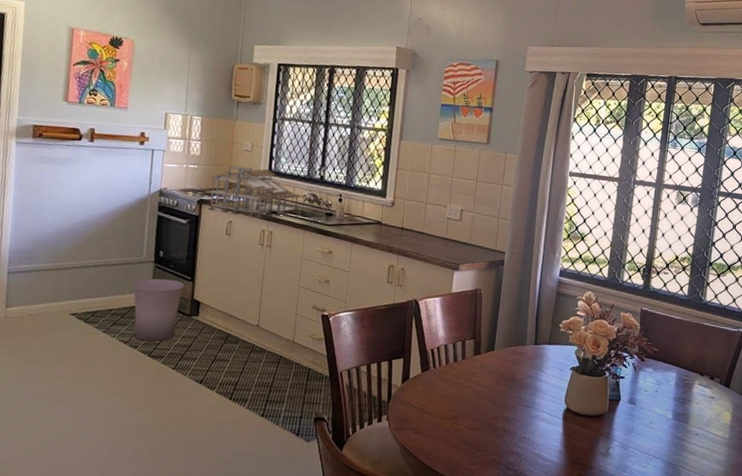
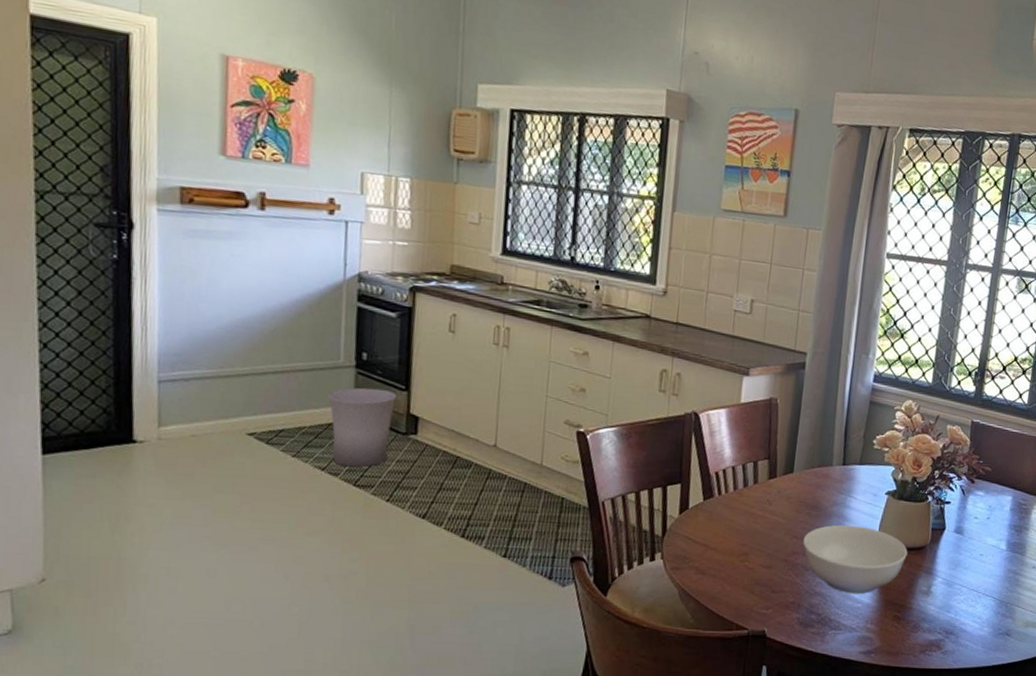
dish rack: present [207,165,303,219] -> none [421,242,549,311]
bowl: none [502,394,589,454] -> present [802,524,908,594]

